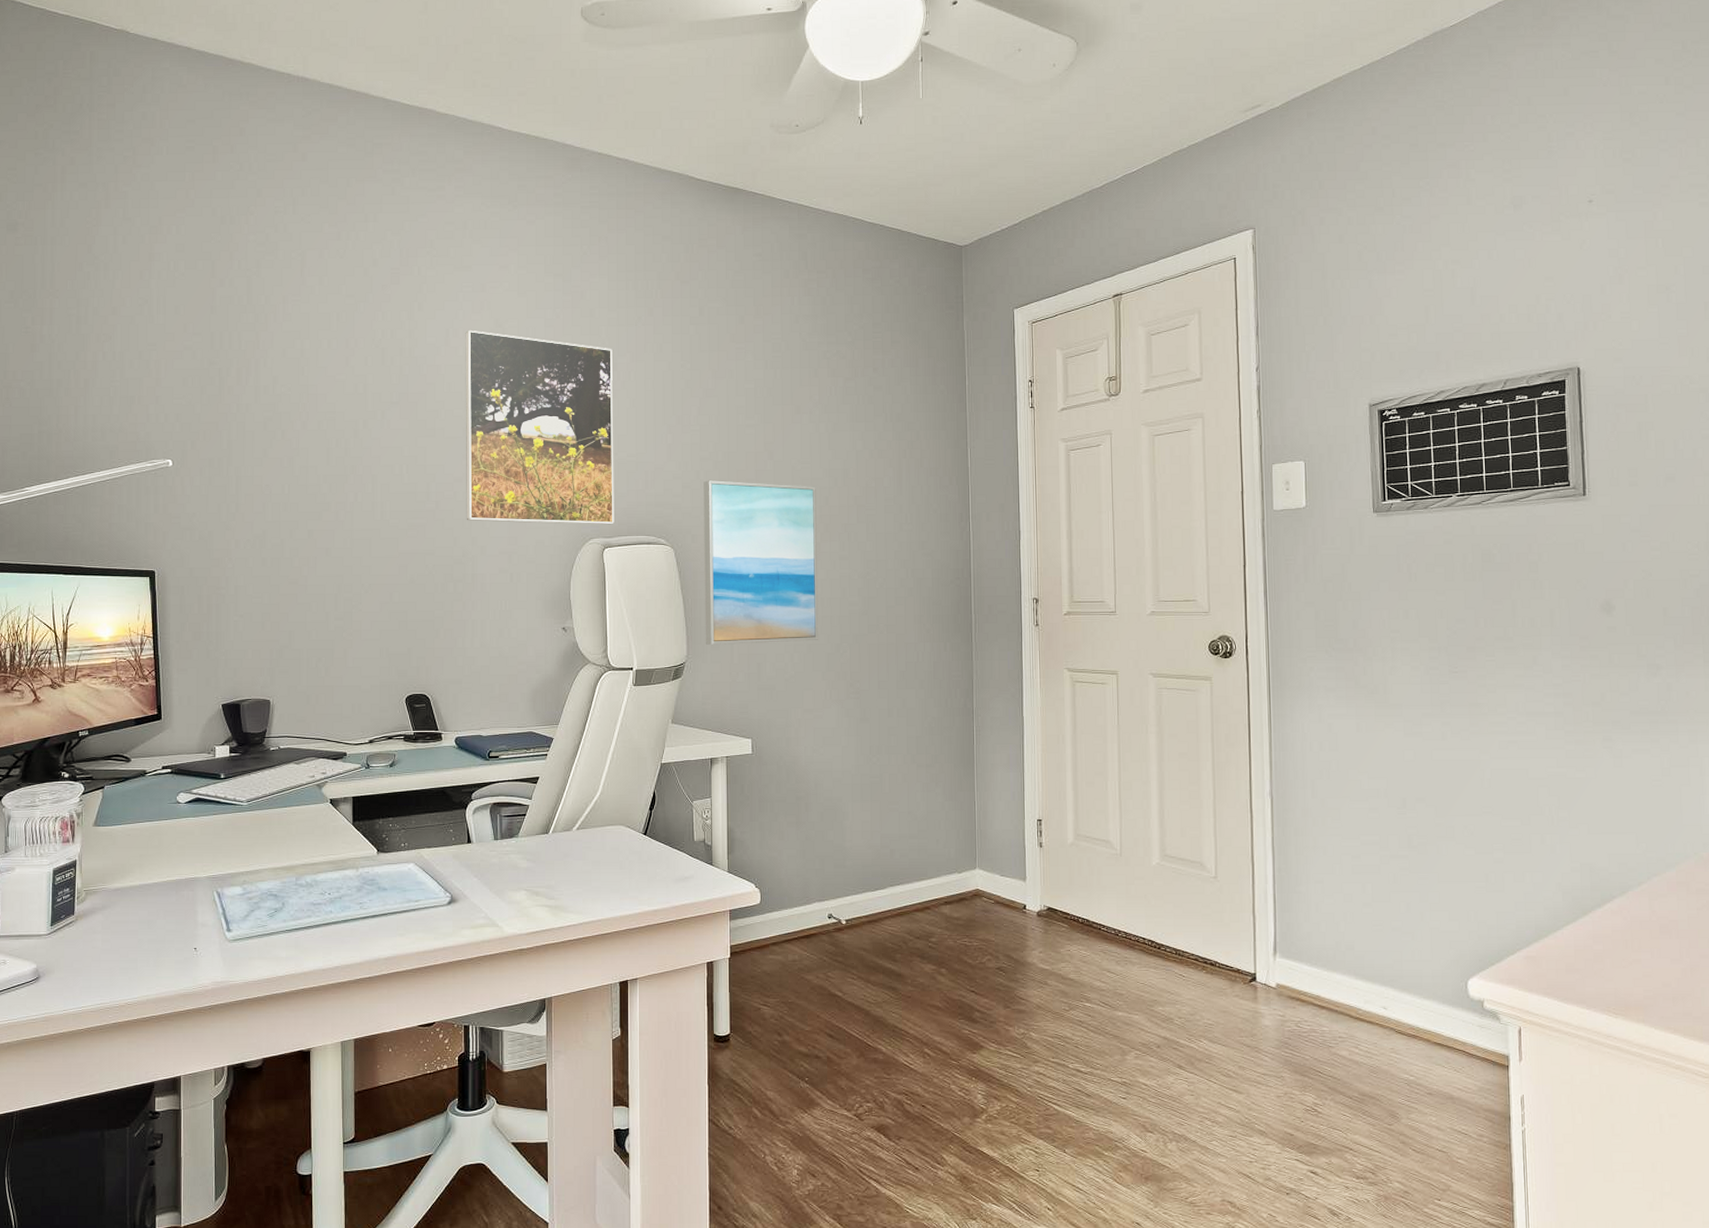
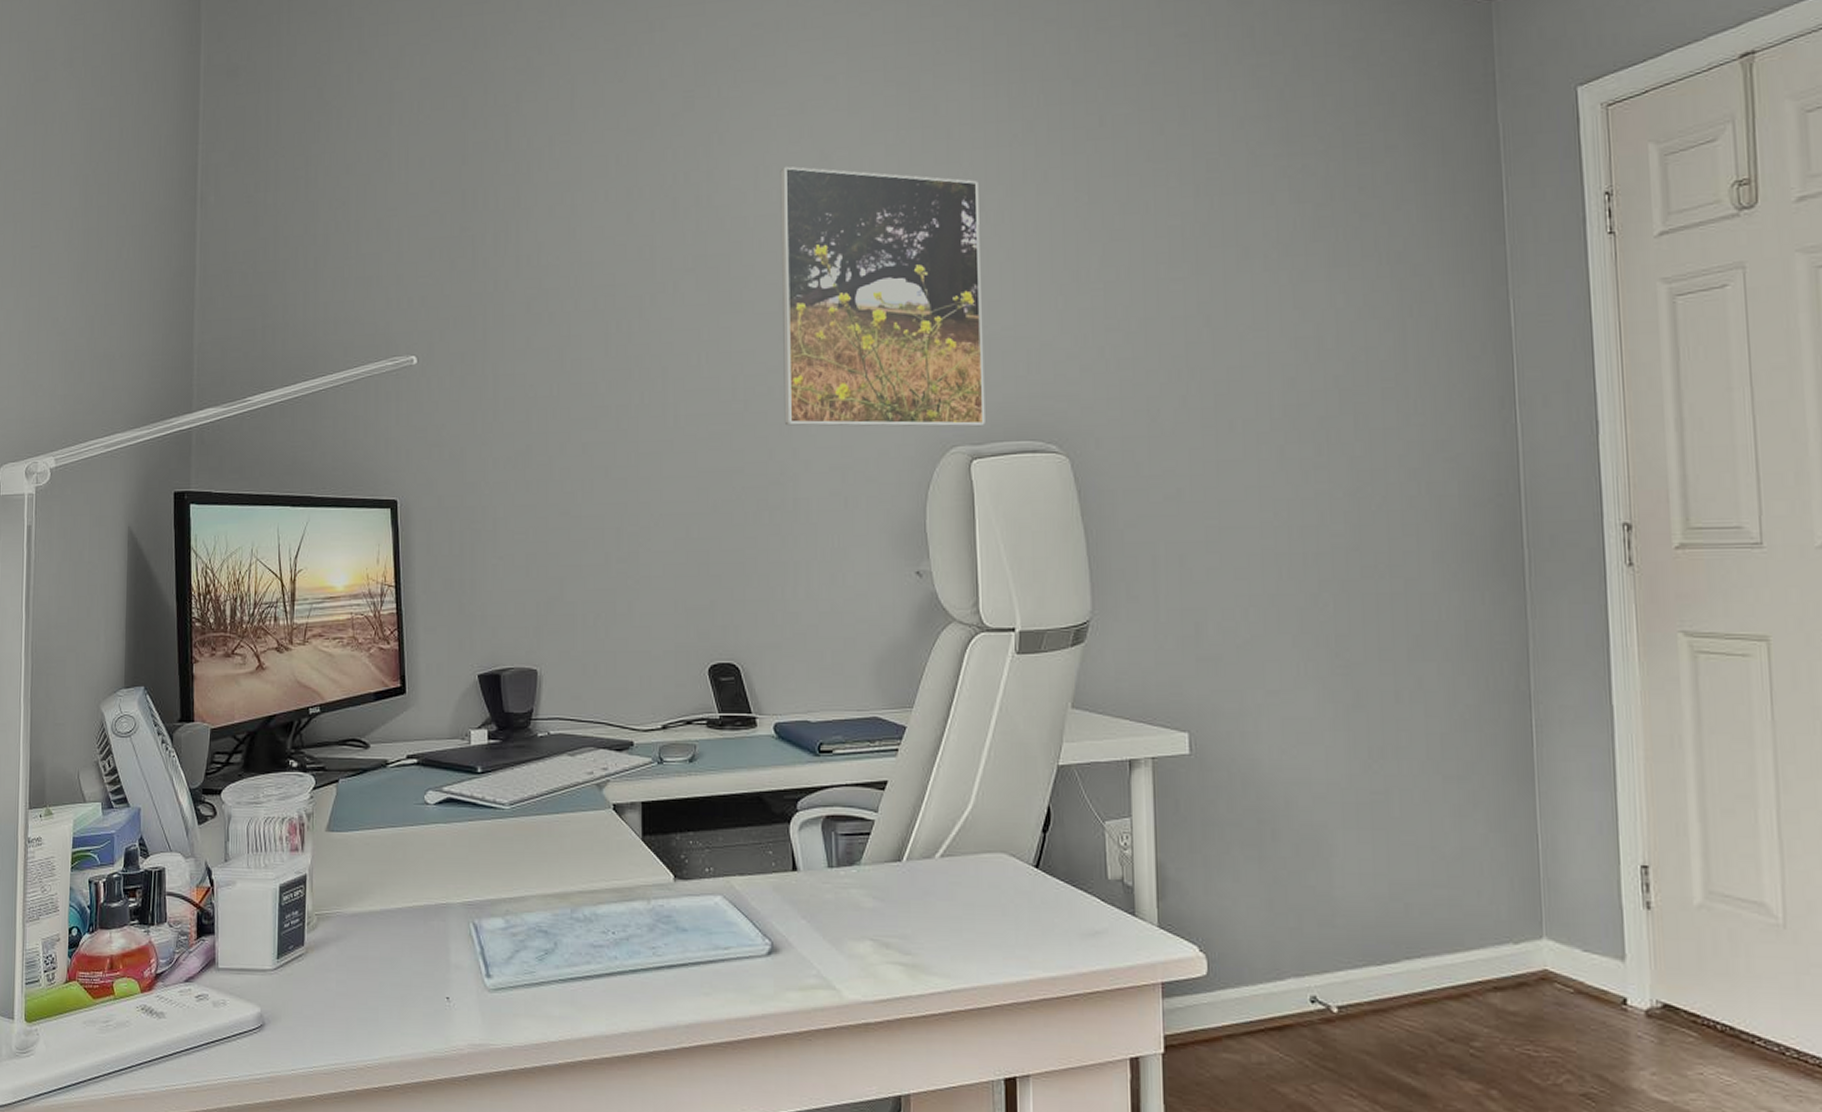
wall art: present [704,480,819,645] -> none [1110,359,1287,595]

